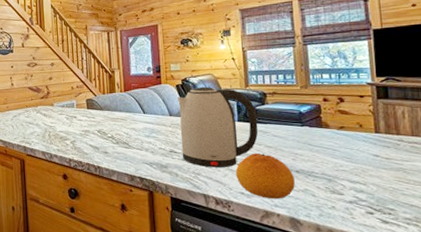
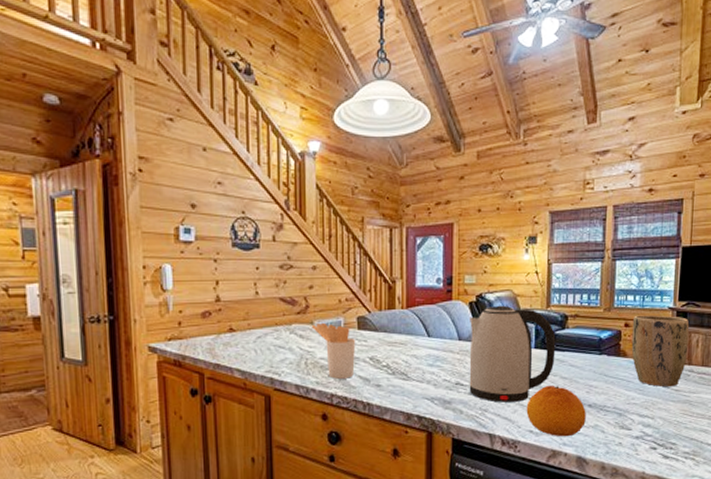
utensil holder: none [52,104,87,147] -> present [311,322,356,379]
plant pot: none [330,90,395,156] -> present [631,315,690,387]

